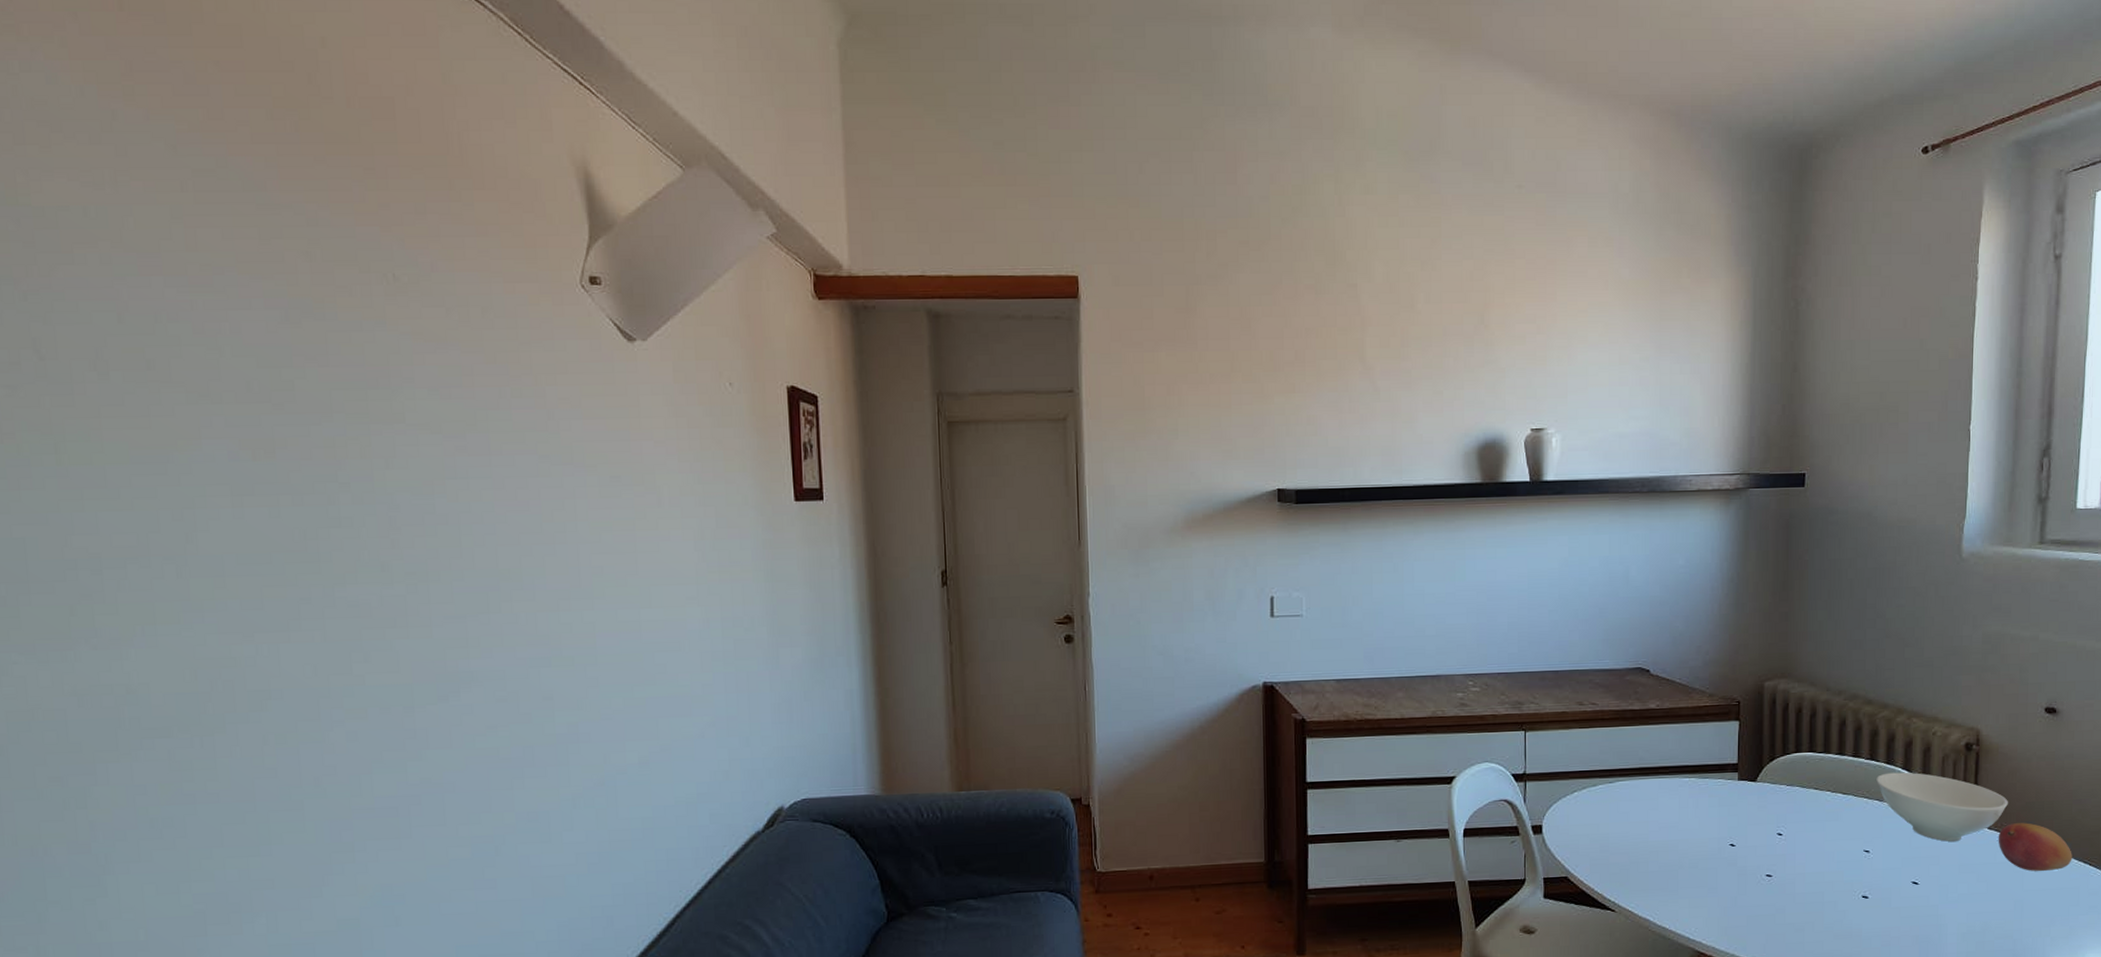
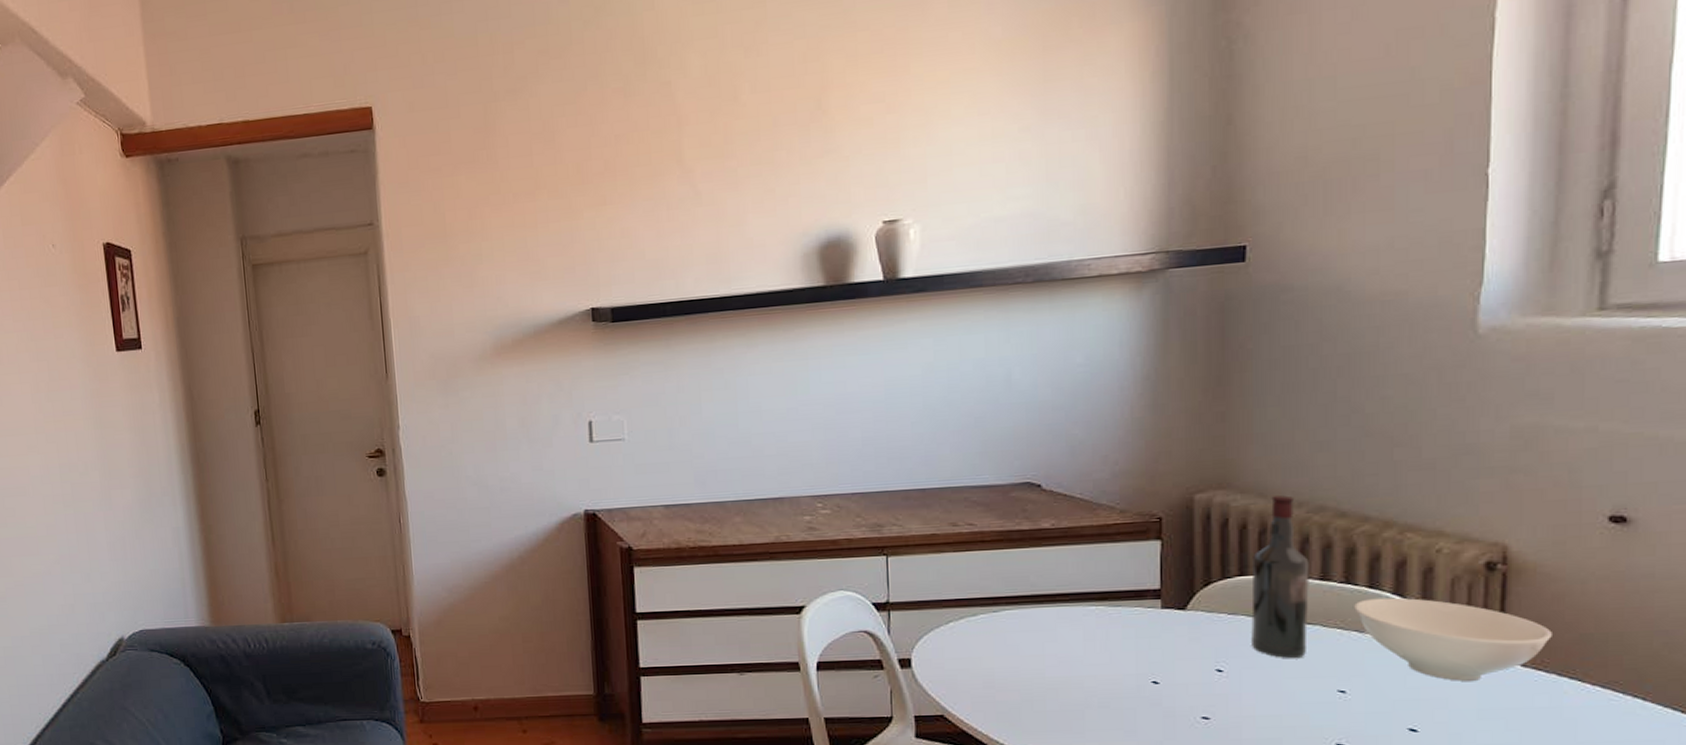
wine bottle: none [1803,685,1845,823] -> present [1251,495,1309,658]
fruit: present [1998,823,2072,871] -> none [1536,659,1654,719]

